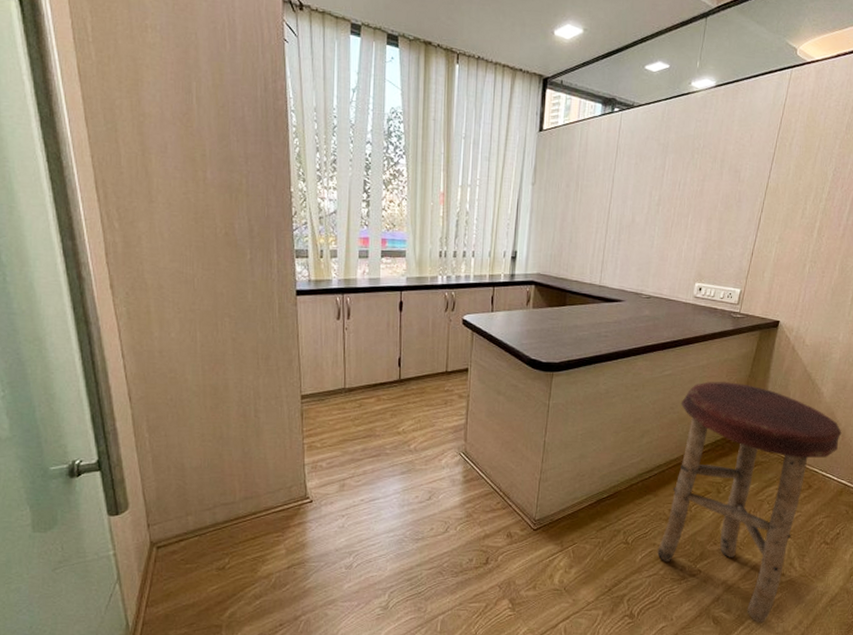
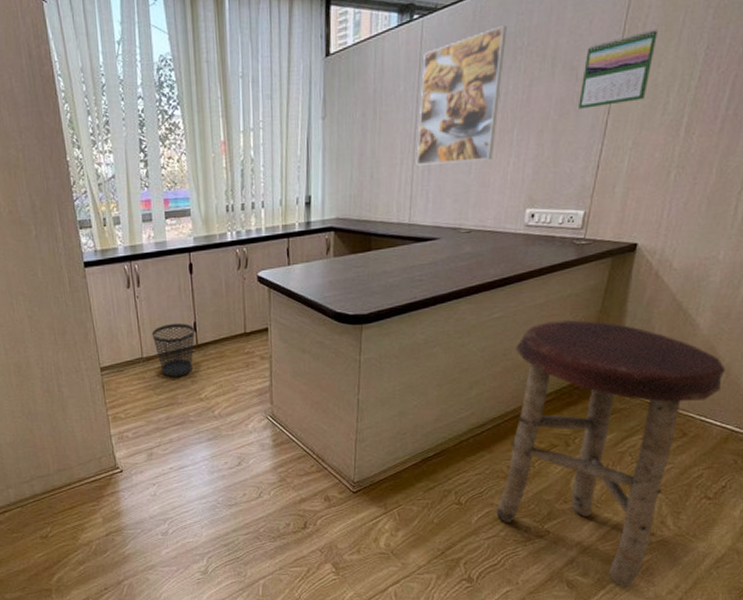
wastebasket: none [356,358,400,409] -> present [151,323,195,377]
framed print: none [609,128,688,237] -> present [416,26,507,166]
calendar: none [740,149,800,205] -> present [579,29,657,109]

